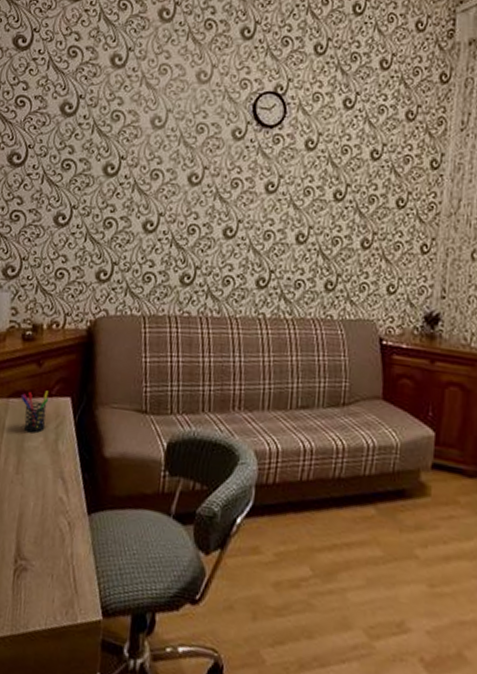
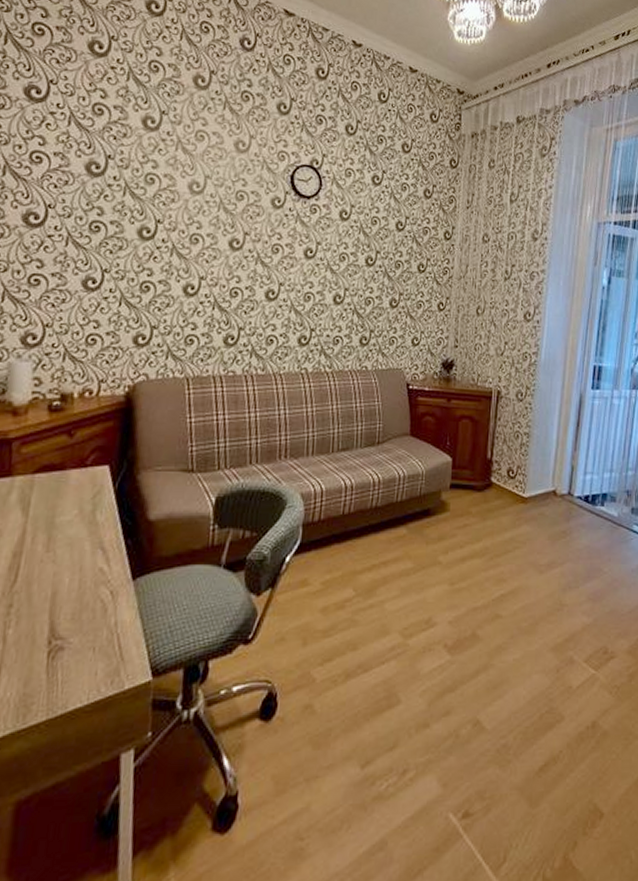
pen holder: present [21,390,49,433] -> none [49,461,83,507]

